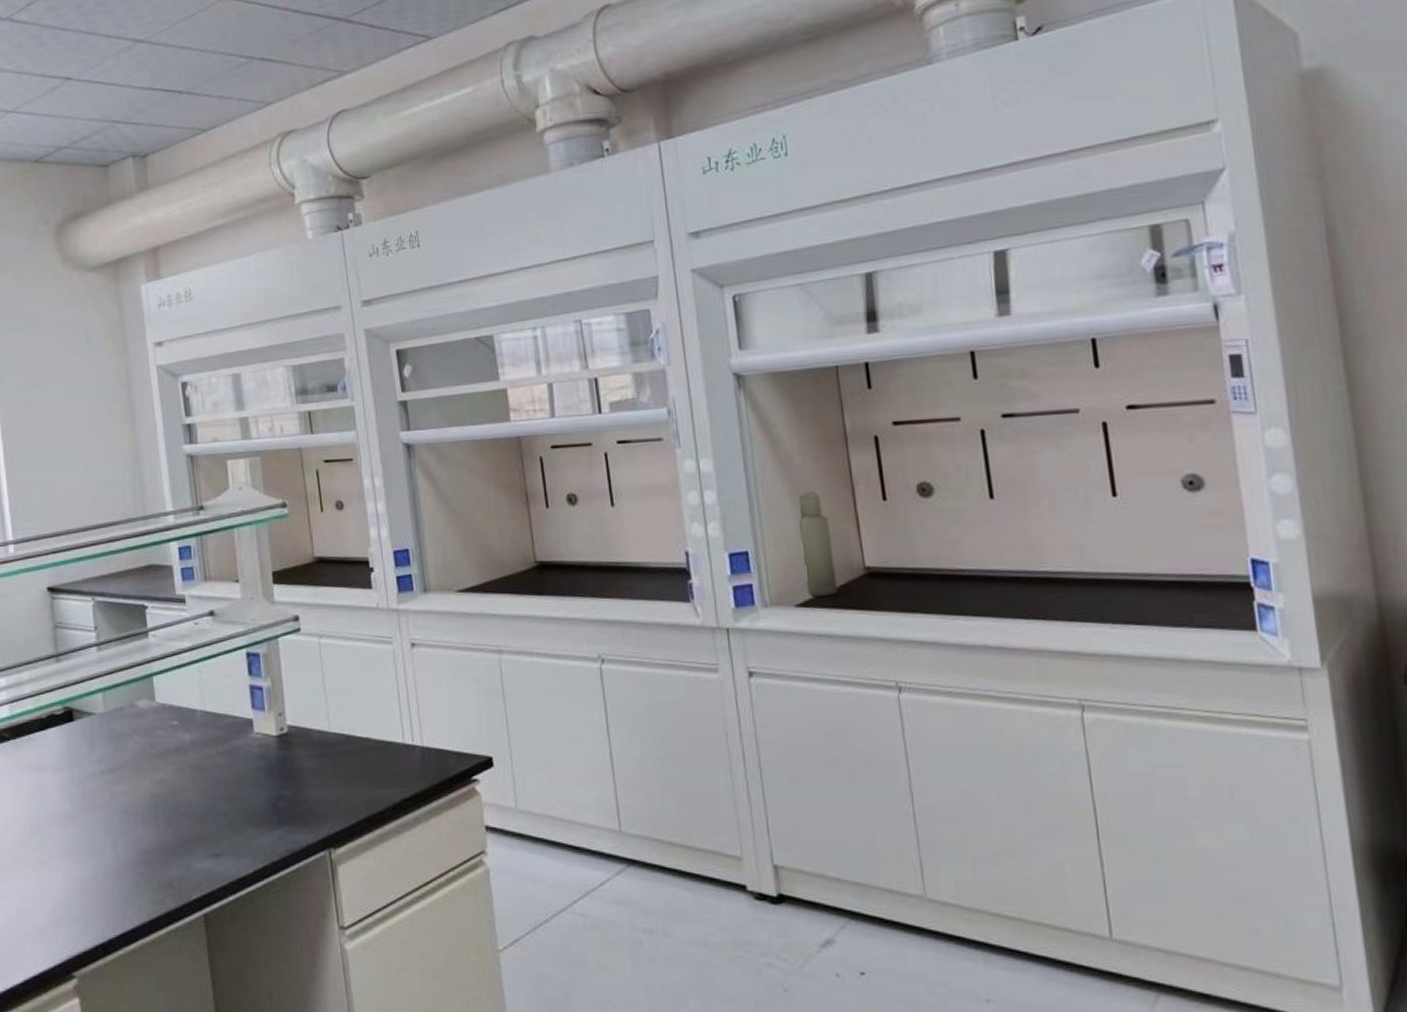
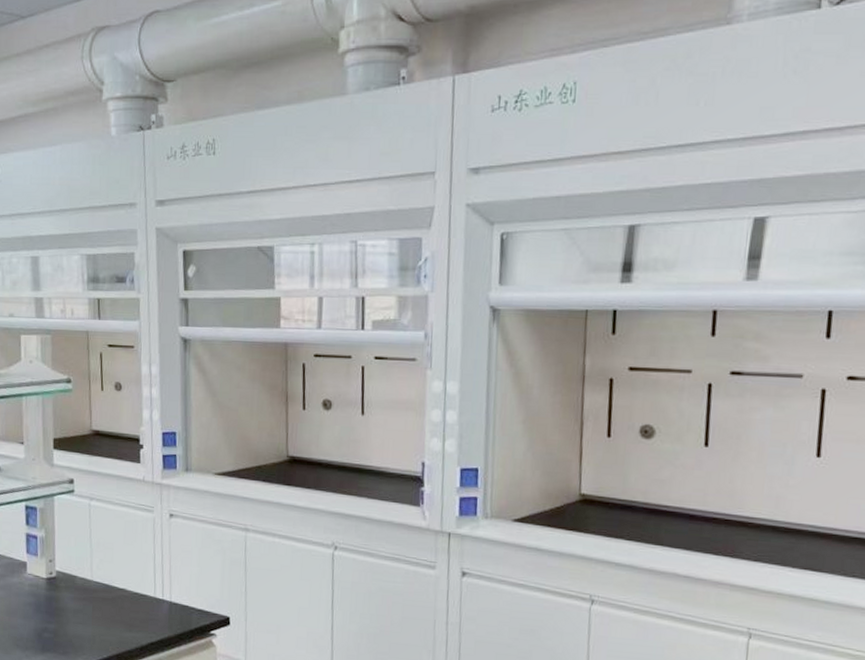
bottle: present [798,491,838,597] -> none [525,421,555,515]

